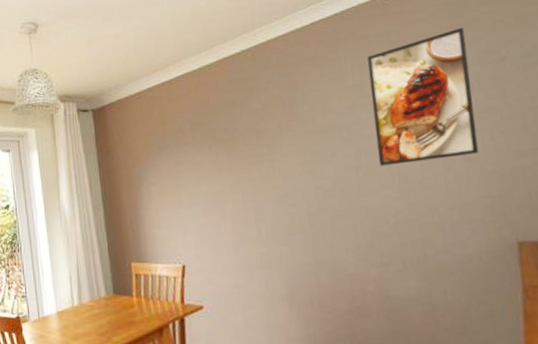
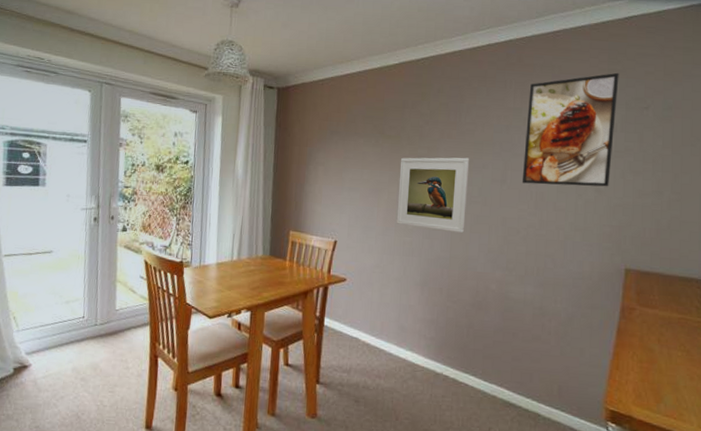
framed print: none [239,148,325,236] -> present [396,157,470,233]

